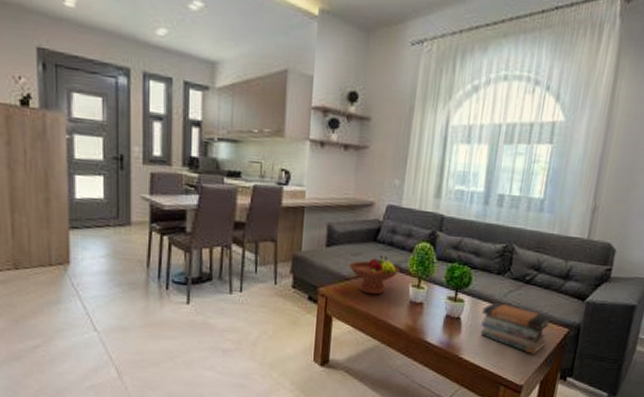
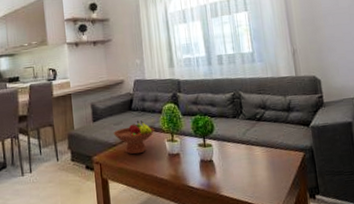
book stack: present [481,302,551,354] -> none [228,141,289,180]

